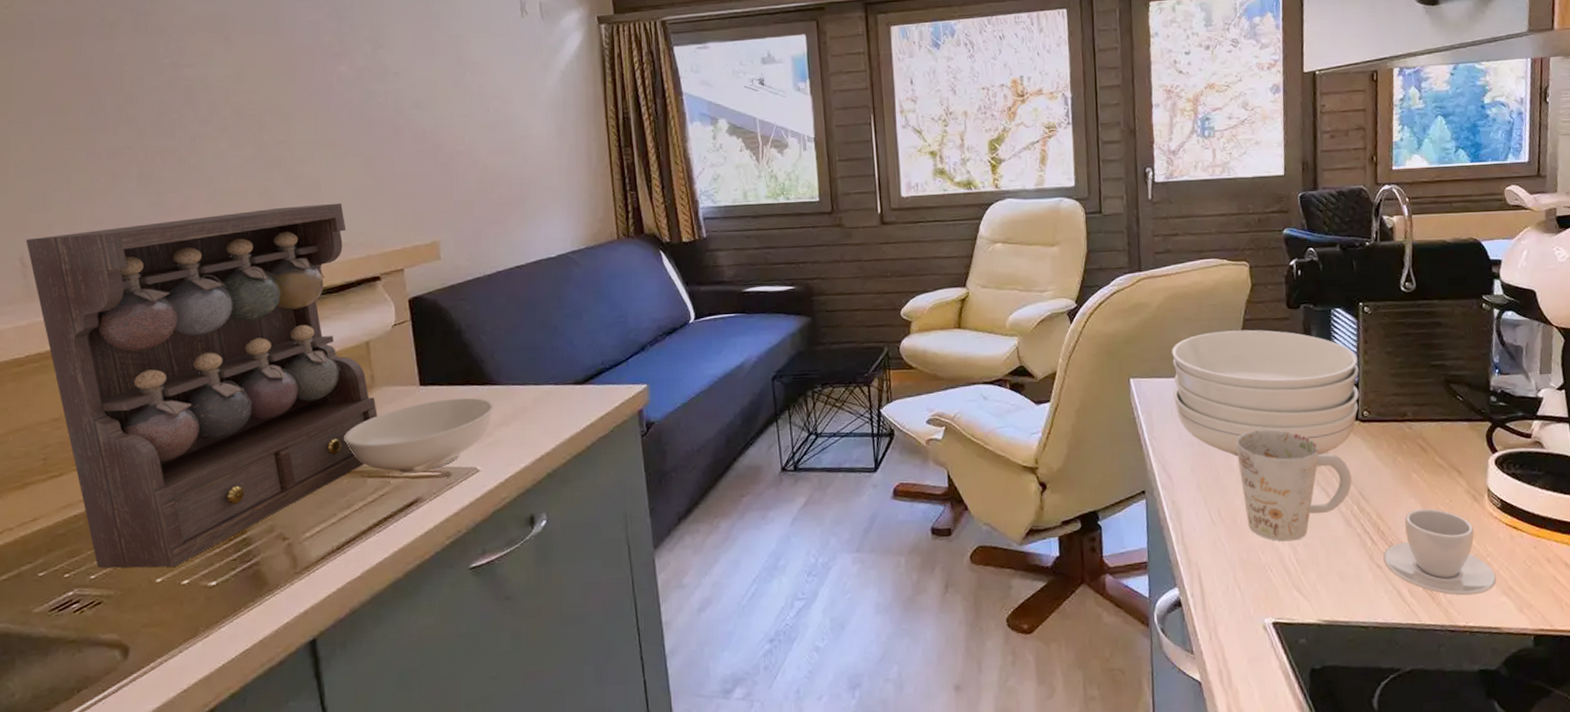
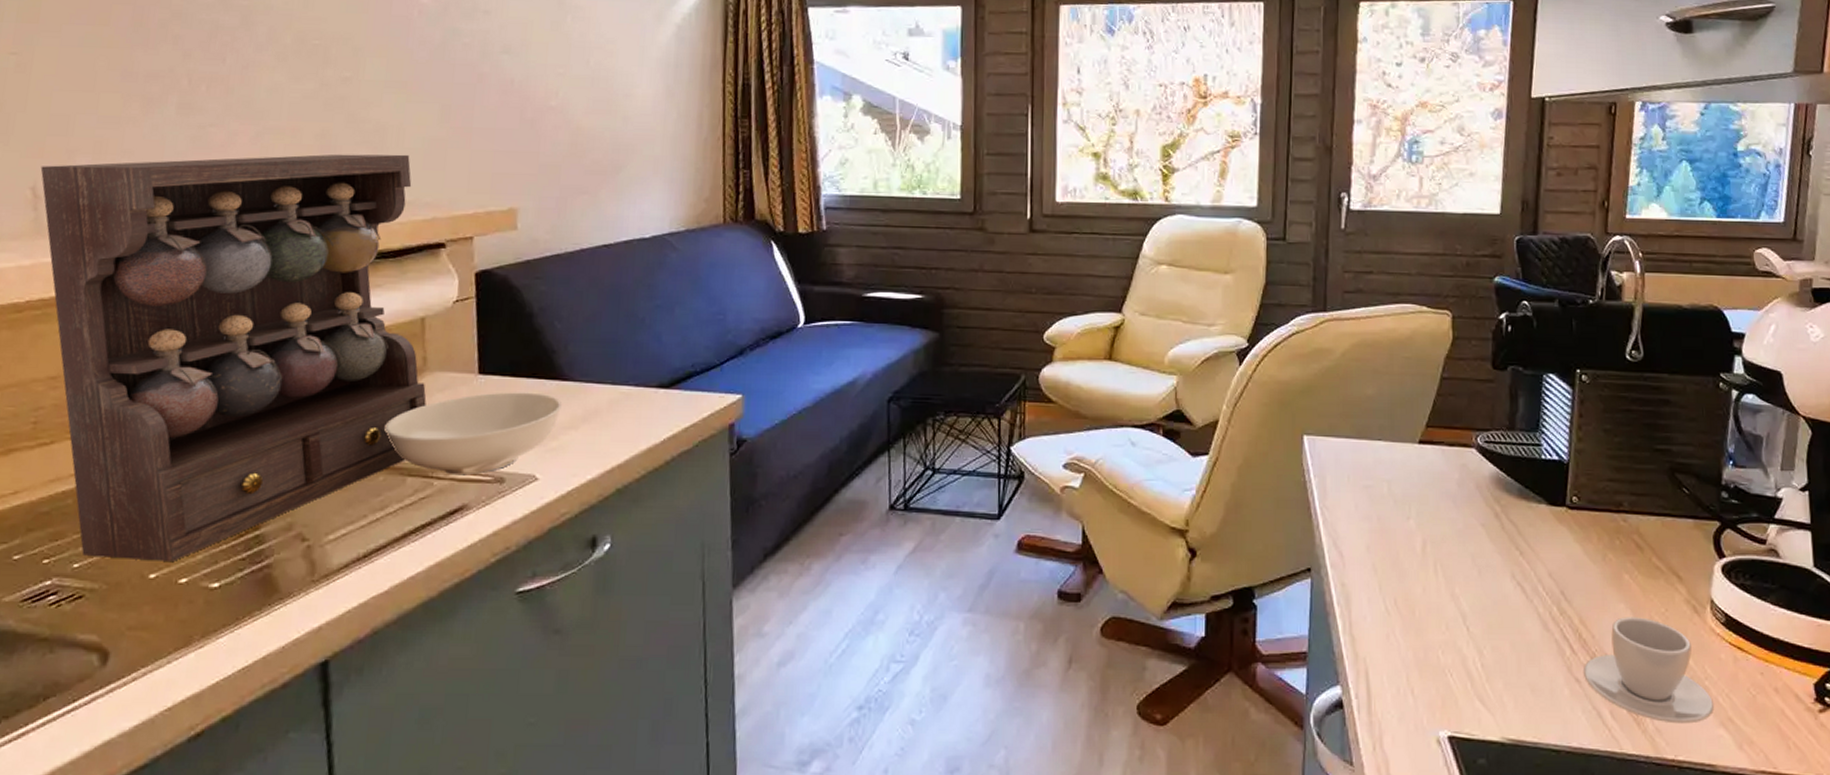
bowl: present [1171,329,1359,457] -> none [1353,389,1570,543]
mug: present [1236,429,1352,542] -> none [1421,507,1553,642]

